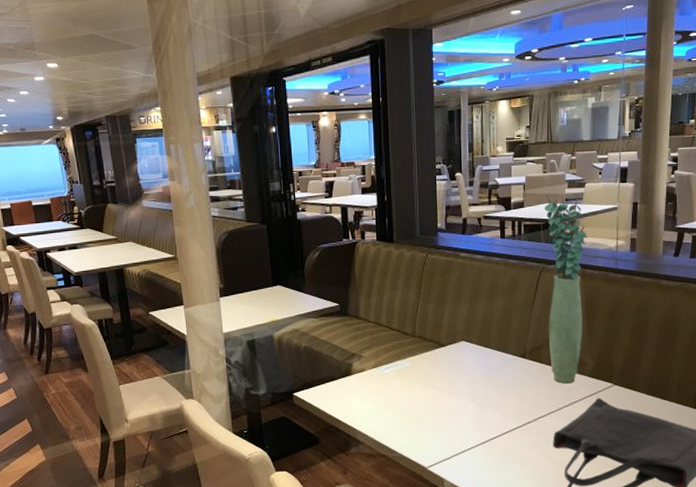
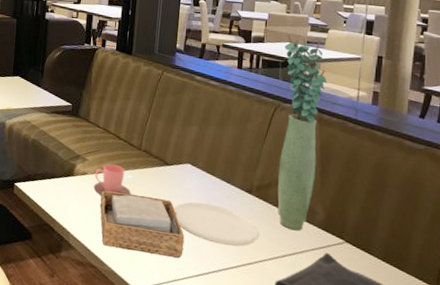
cup: none [372,355,411,387] -> present [93,163,131,195]
napkin holder: none [381,379,468,435] -> present [99,190,185,259]
plate: none [454,375,536,411] -> present [173,202,259,247]

